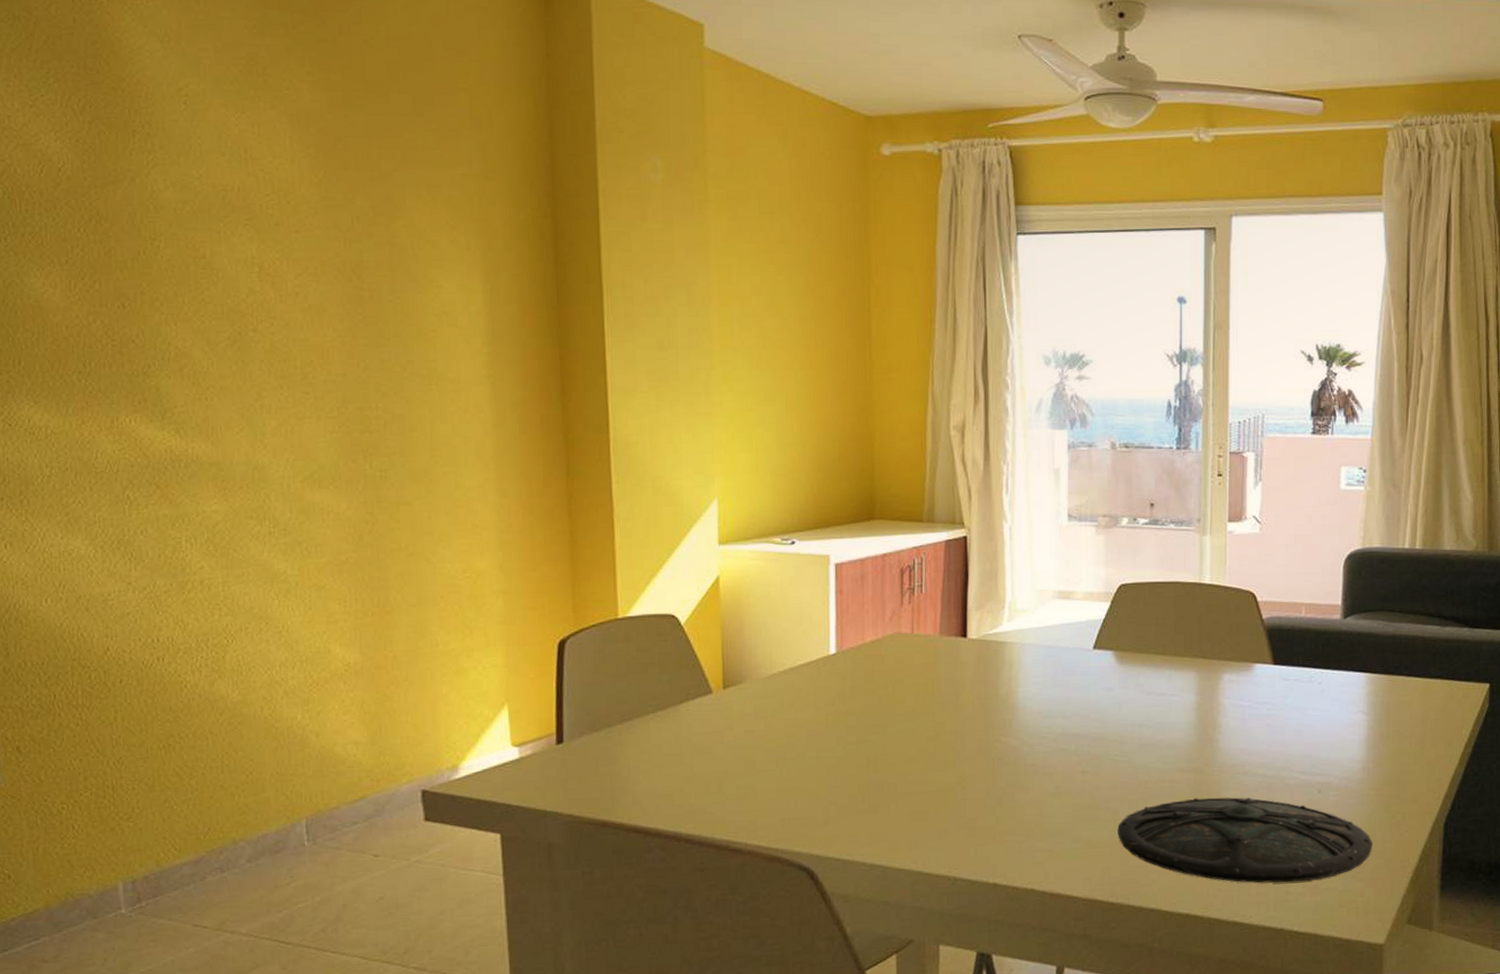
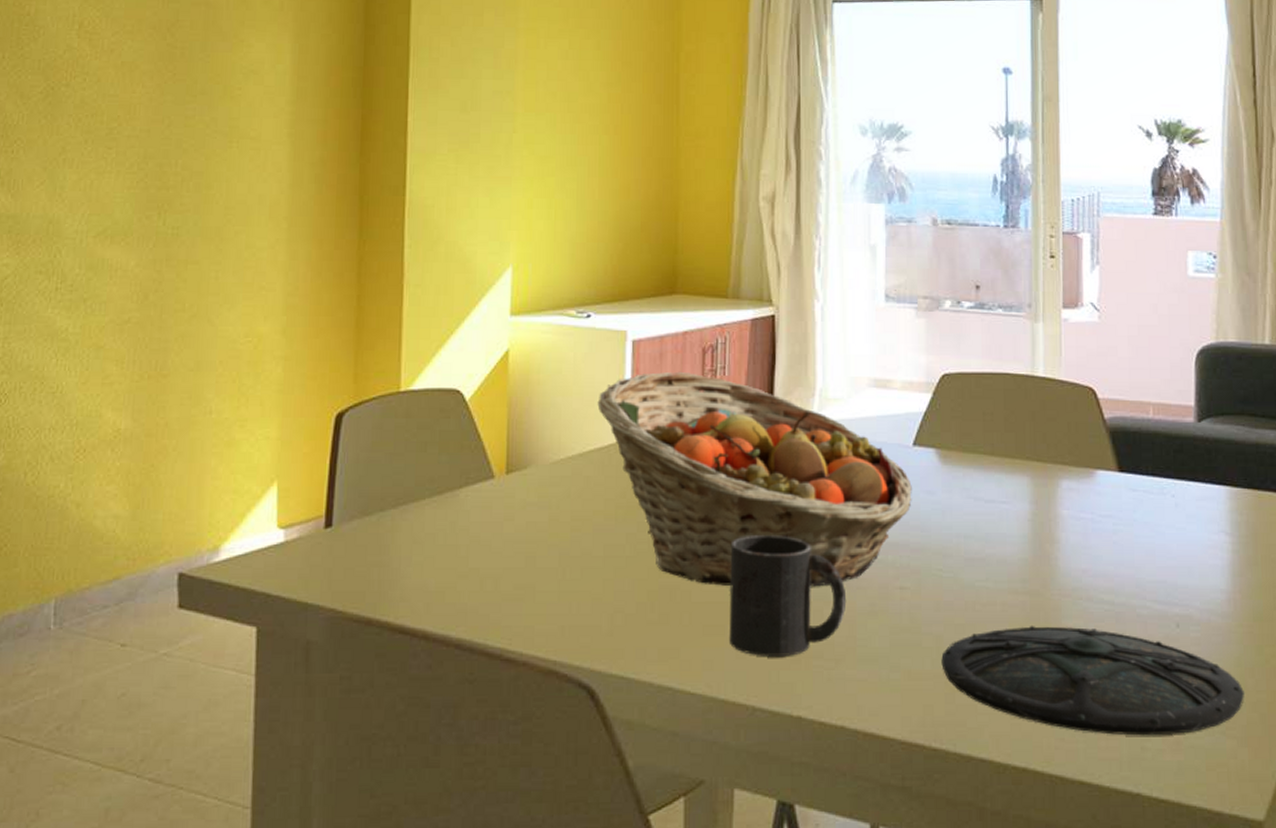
fruit basket: none [805,590,1092,778] -> present [597,371,912,587]
mug: none [931,732,1035,835] -> present [730,534,847,656]

